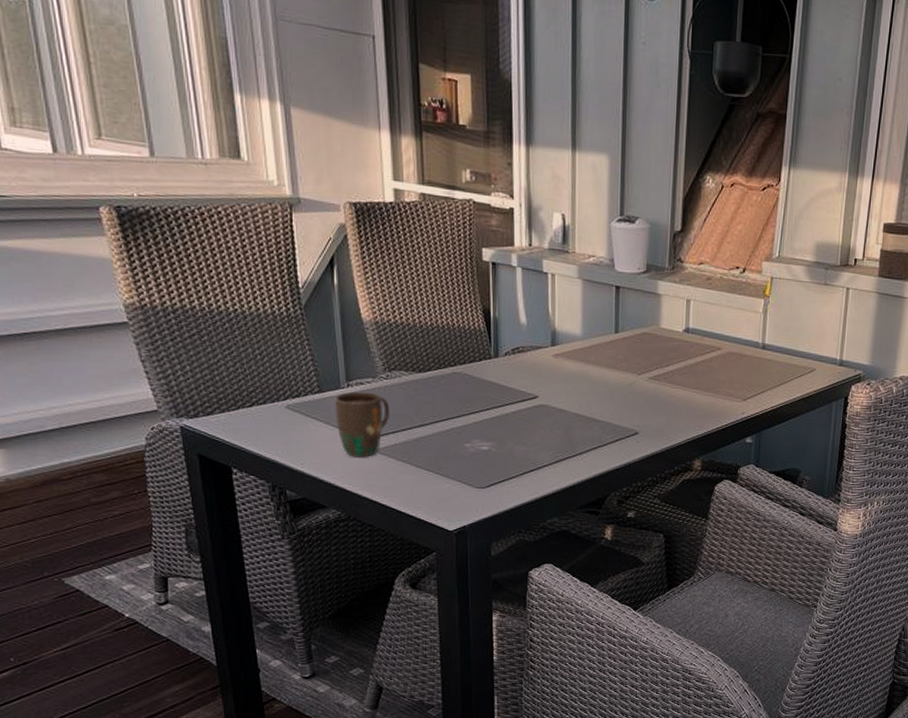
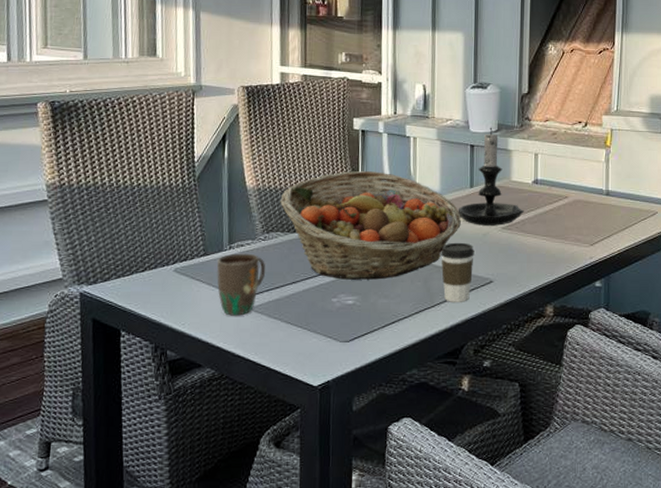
fruit basket: none [402,308,605,426] -> present [280,170,461,280]
coffee cup: none [583,391,619,453] -> present [441,242,475,302]
candle holder: none [601,267,673,375] -> present [458,127,524,226]

